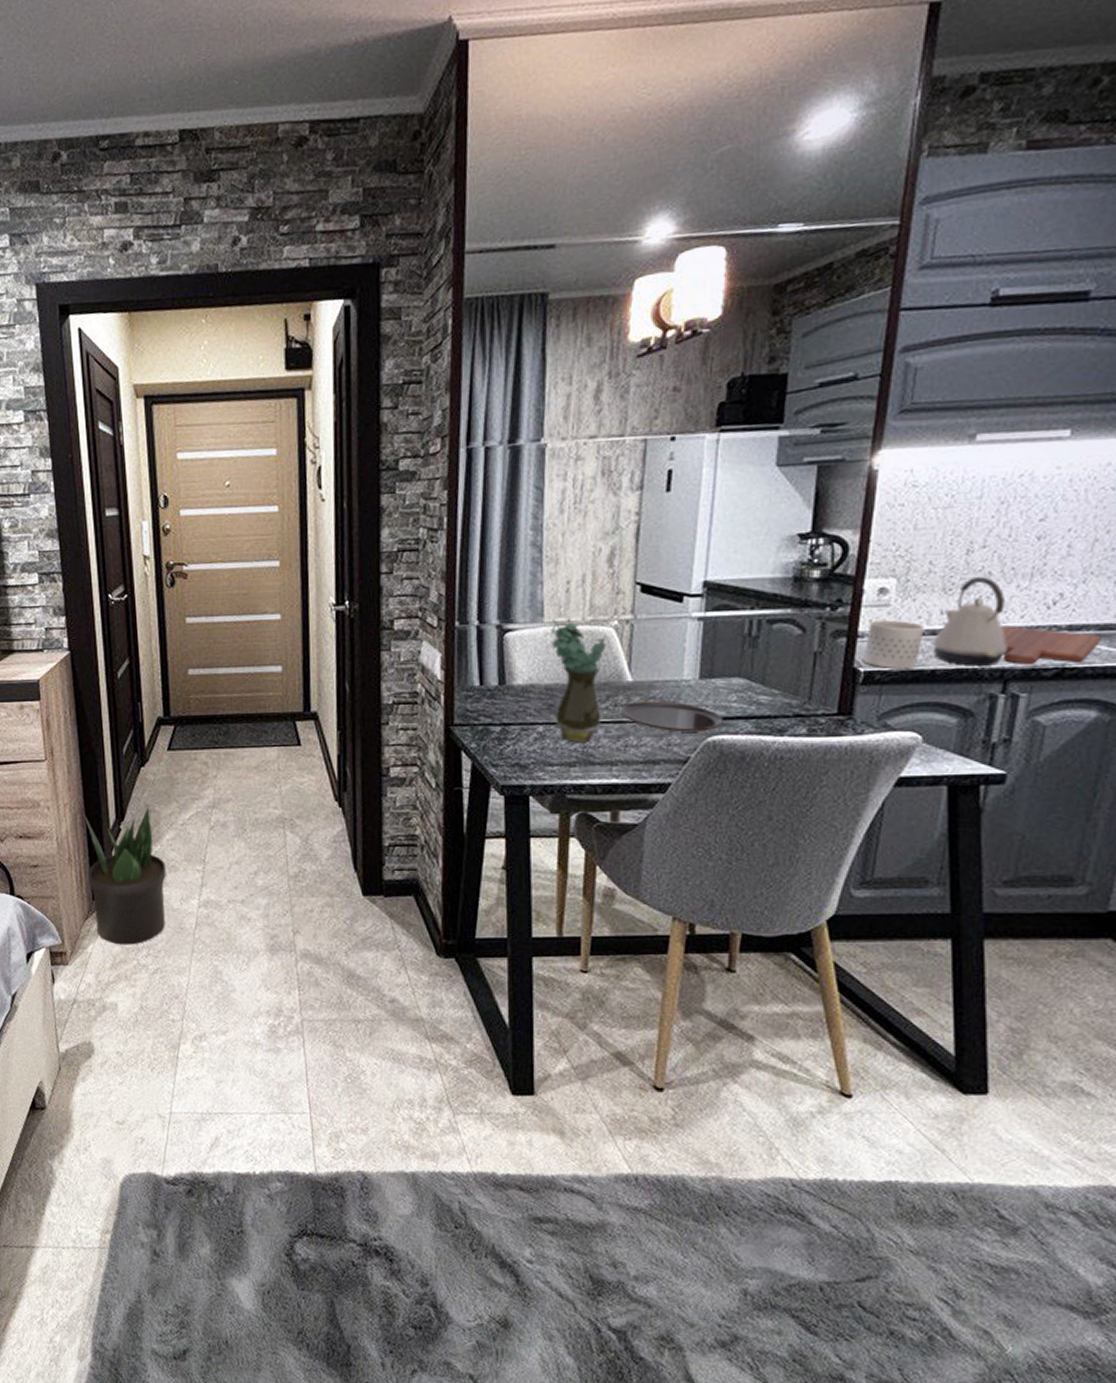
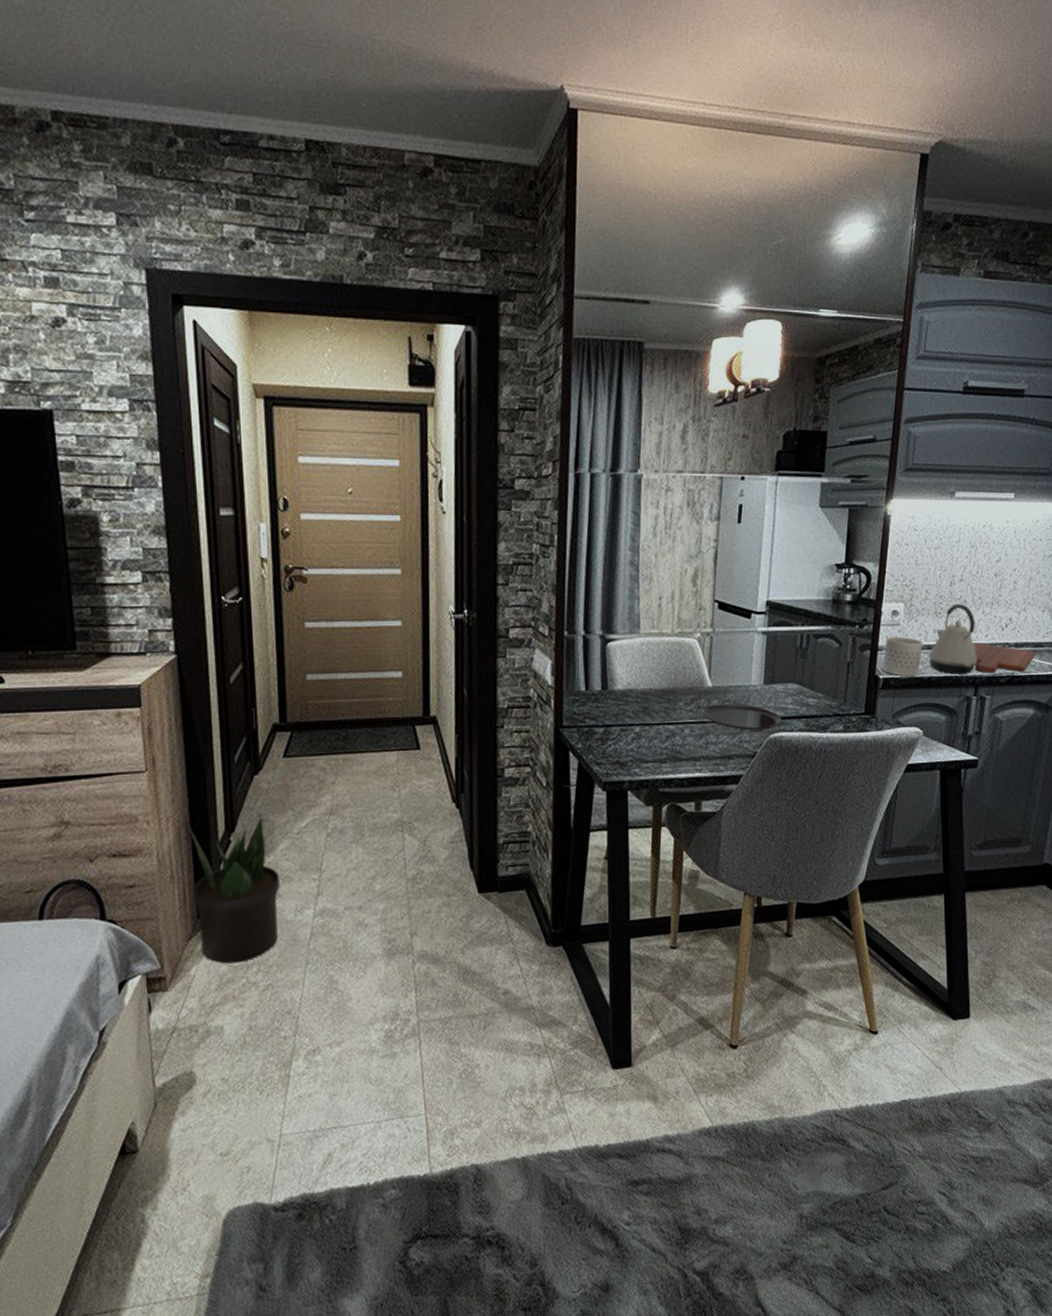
vase: present [551,618,607,743] -> none [646,630,691,742]

